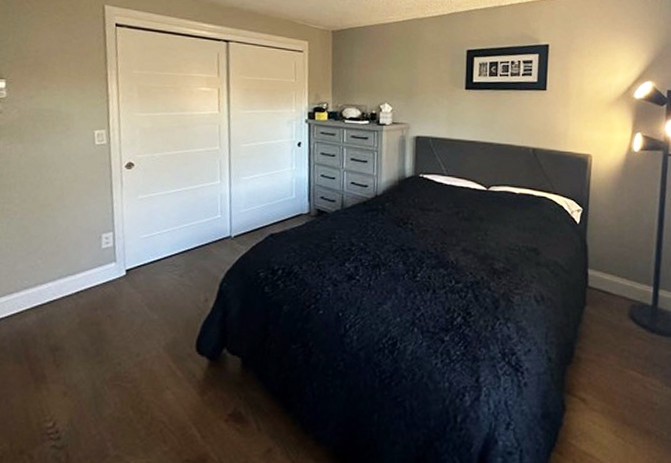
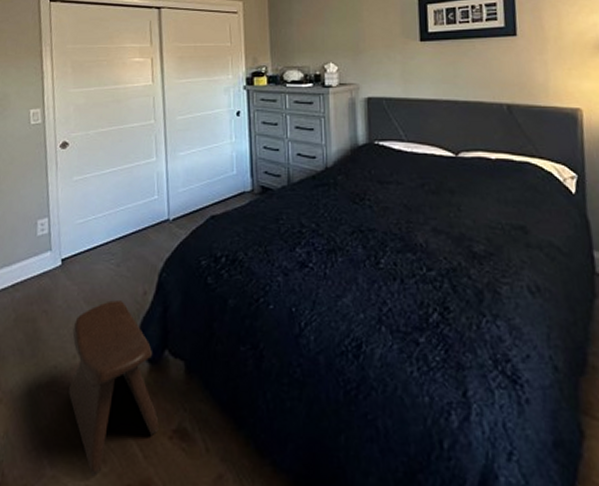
stool: none [132,306,216,454] -> present [69,300,159,475]

